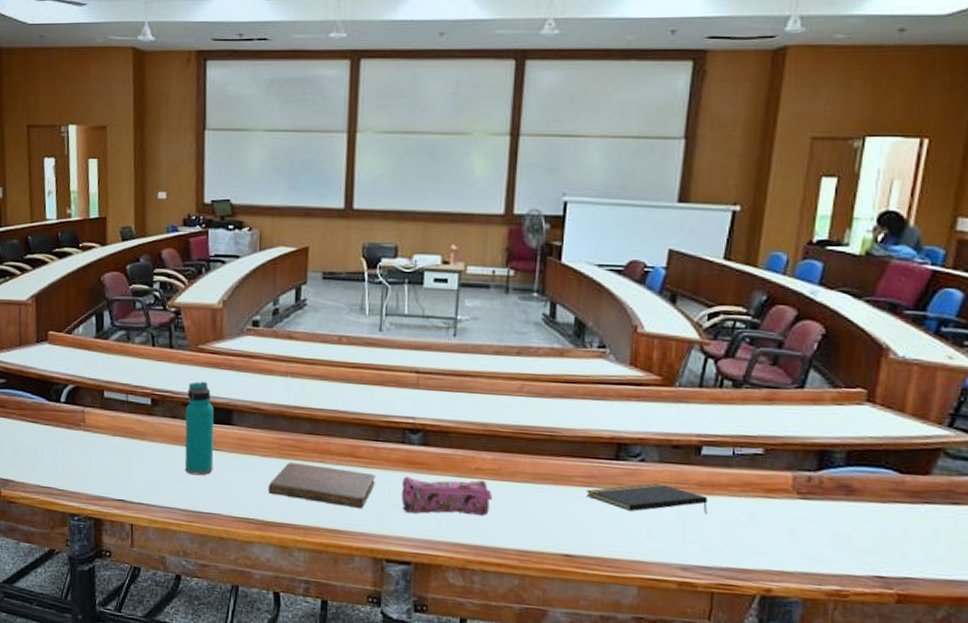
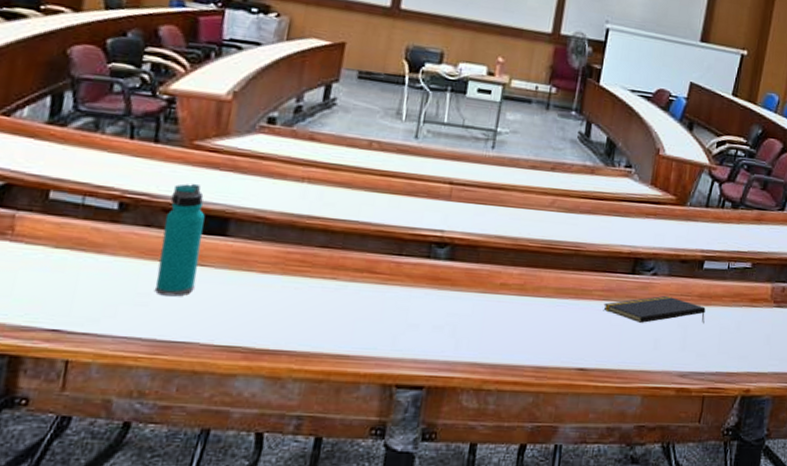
notebook: present [268,462,376,509] -> none [263,280,394,331]
pencil case: present [402,476,493,517] -> none [420,293,516,334]

